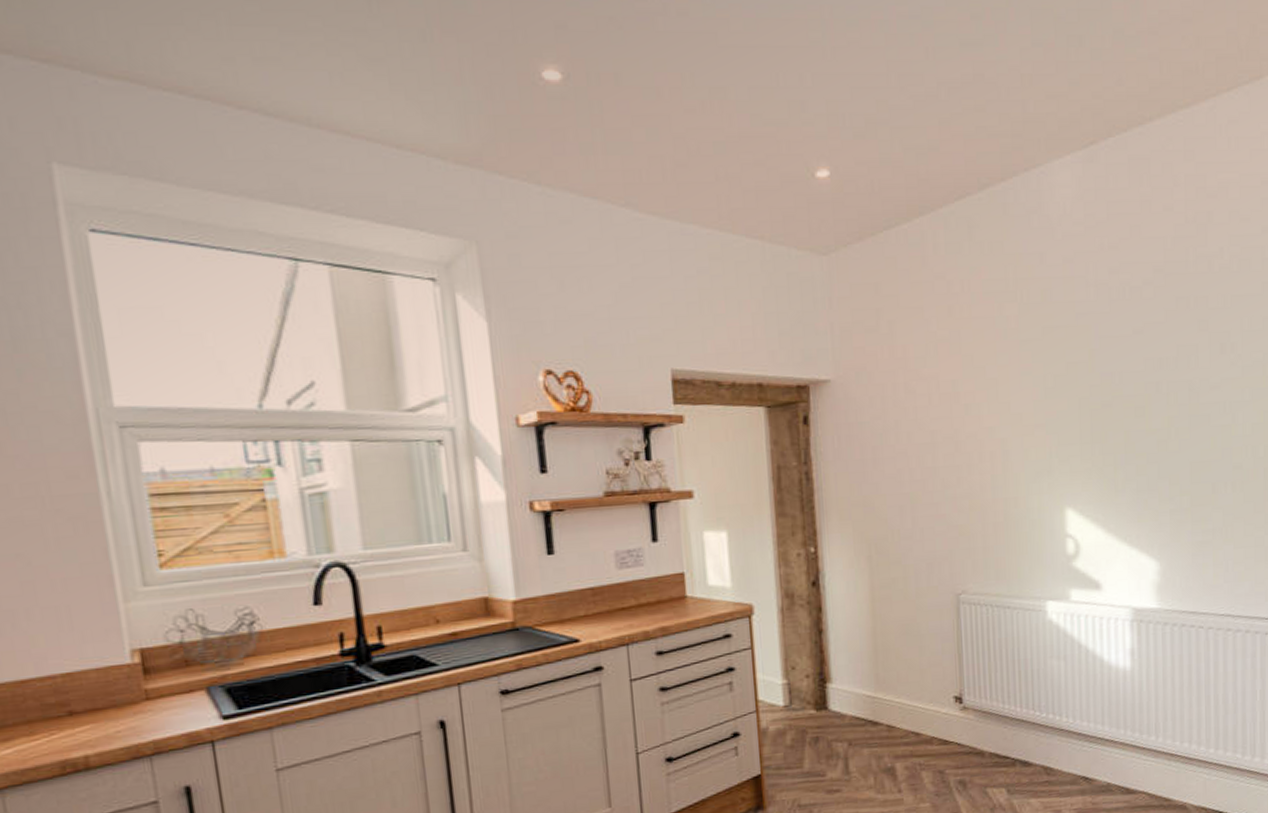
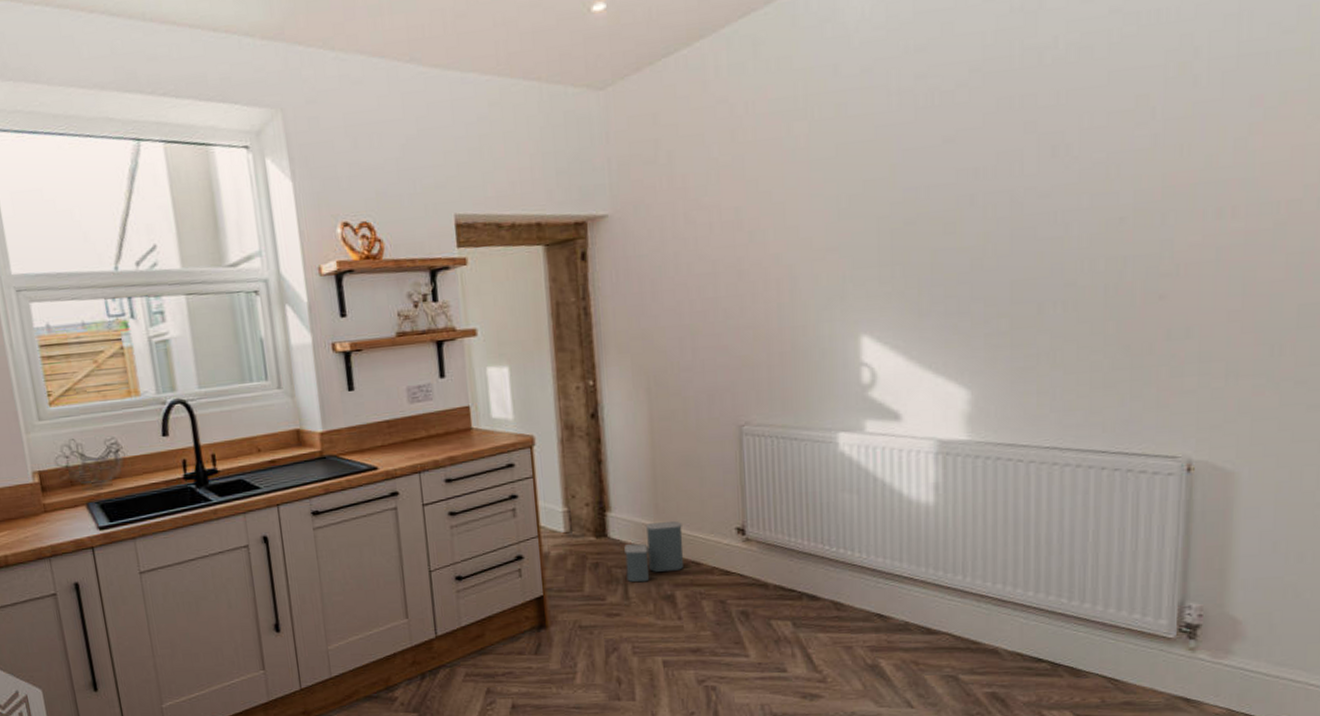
laundry hamper: none [845,690,904,756] -> present [624,520,684,583]

